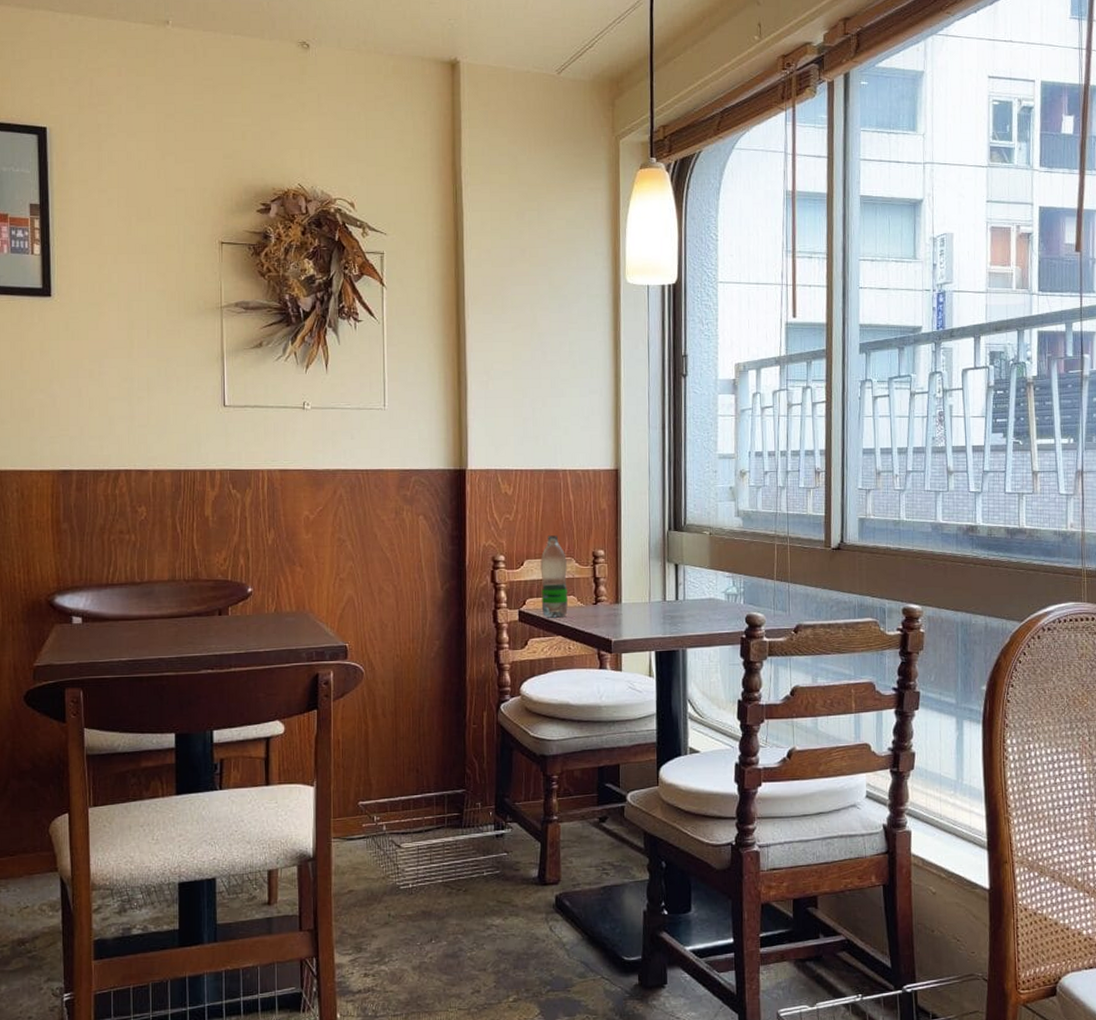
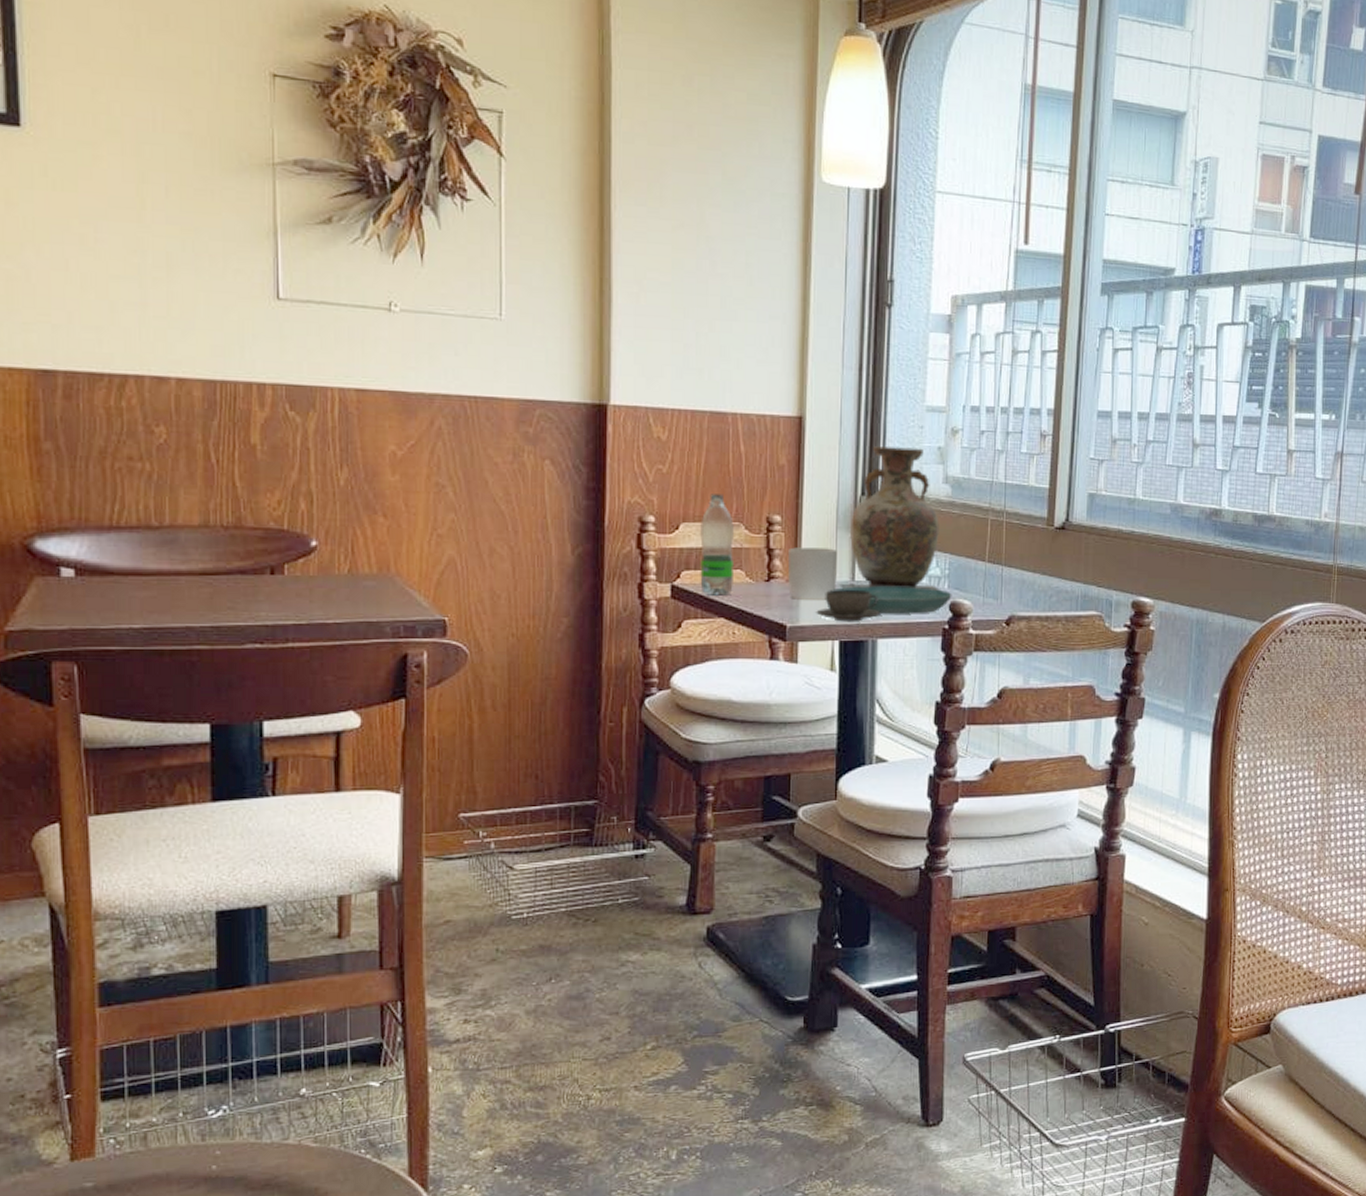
mug: none [610,575,651,619] -> present [787,547,837,601]
teacup: none [635,608,689,635] -> present [816,589,881,622]
saucer: none [647,604,748,627] -> present [831,586,952,614]
vase: none [652,489,738,608] -> present [838,446,941,592]

